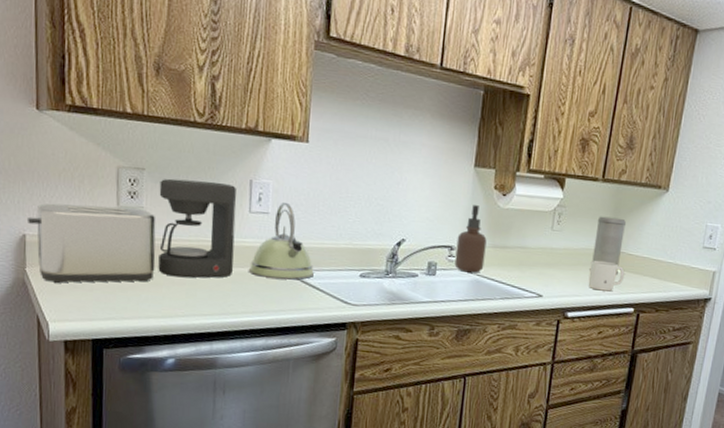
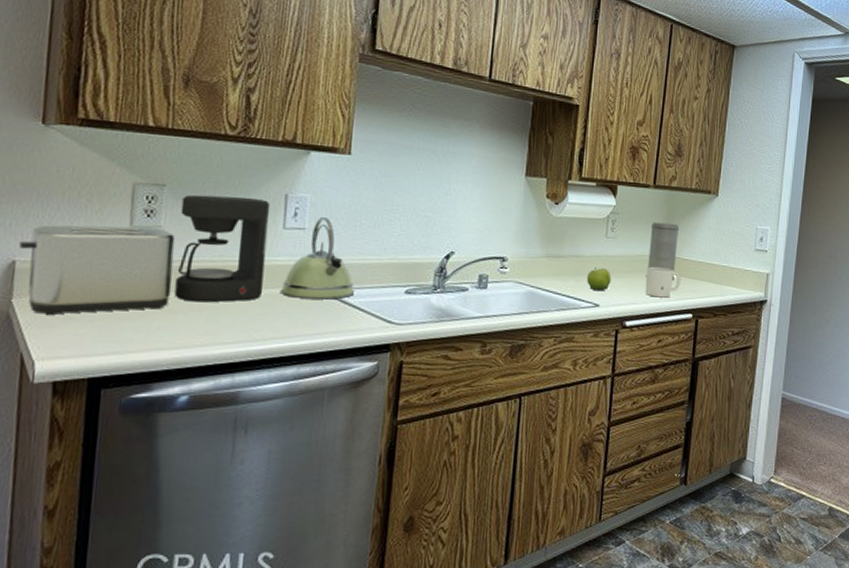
soap dispenser: present [454,205,487,273] -> none [507,214,540,285]
fruit: none [531,259,556,283] -> present [587,268,612,292]

